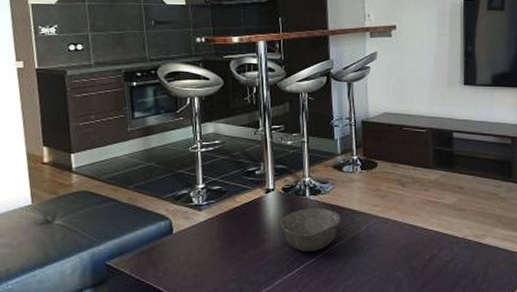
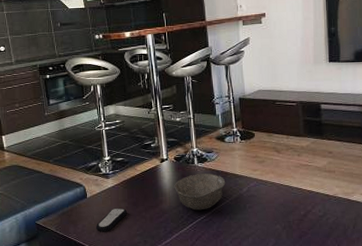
remote control: none [181,246,221,277] -> present [95,208,127,232]

